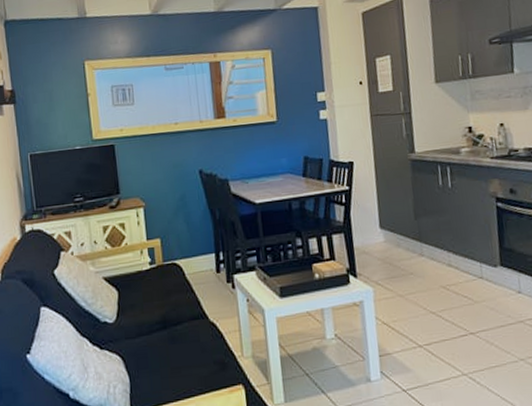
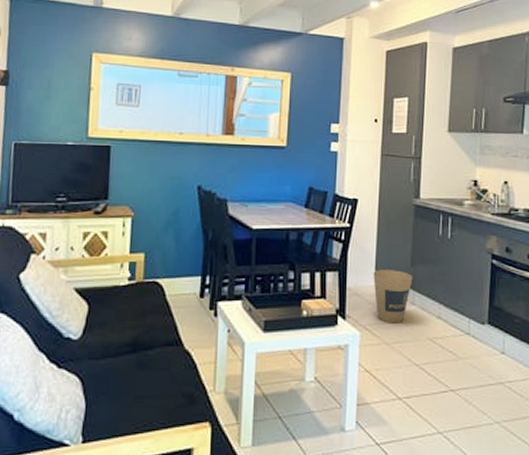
trash can: none [378,224,419,277] -> present [373,269,413,324]

